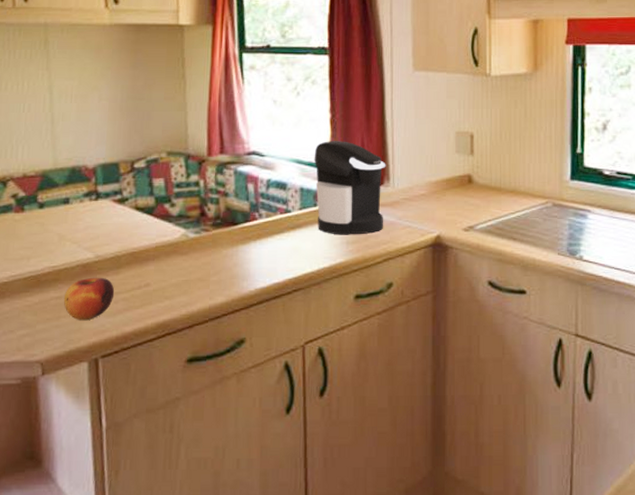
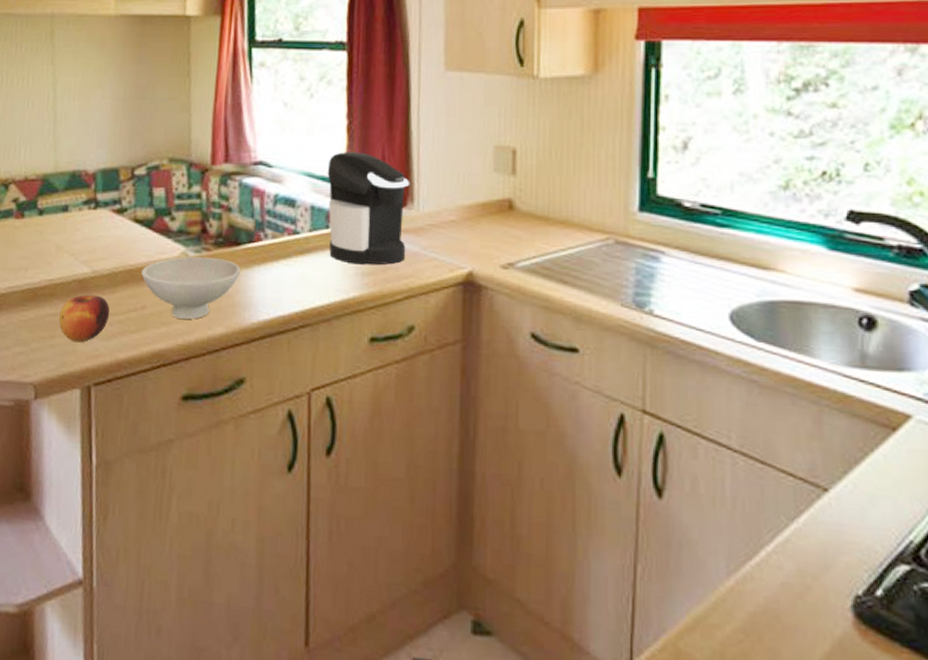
bowl: none [144,236,239,292] -> present [141,256,241,319]

